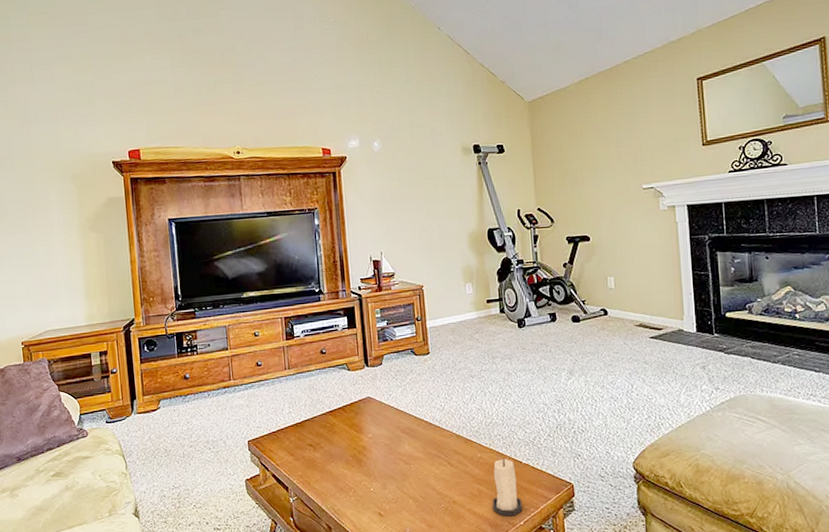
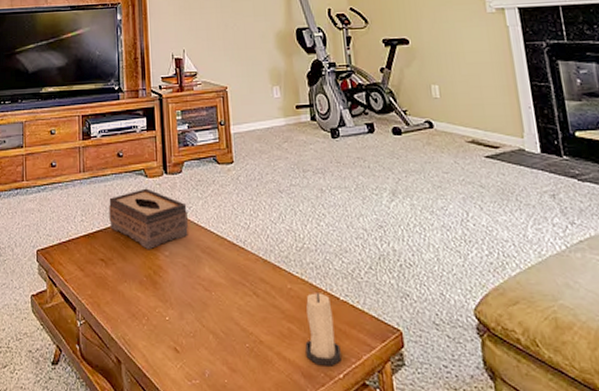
tissue box: none [314,380,389,434] -> present [109,188,188,250]

